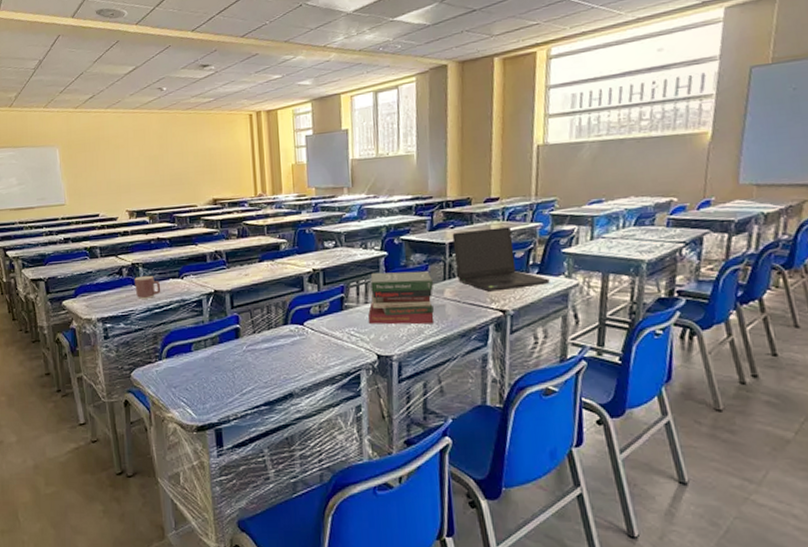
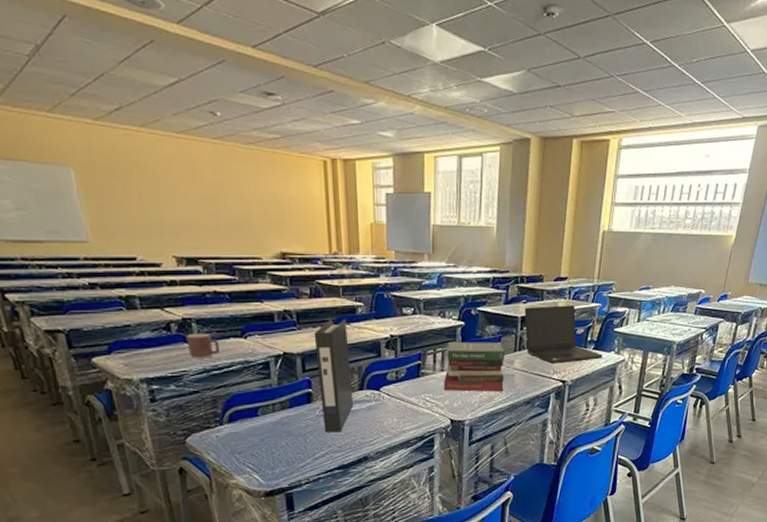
binder: none [241,255,279,368] -> present [314,318,354,433]

